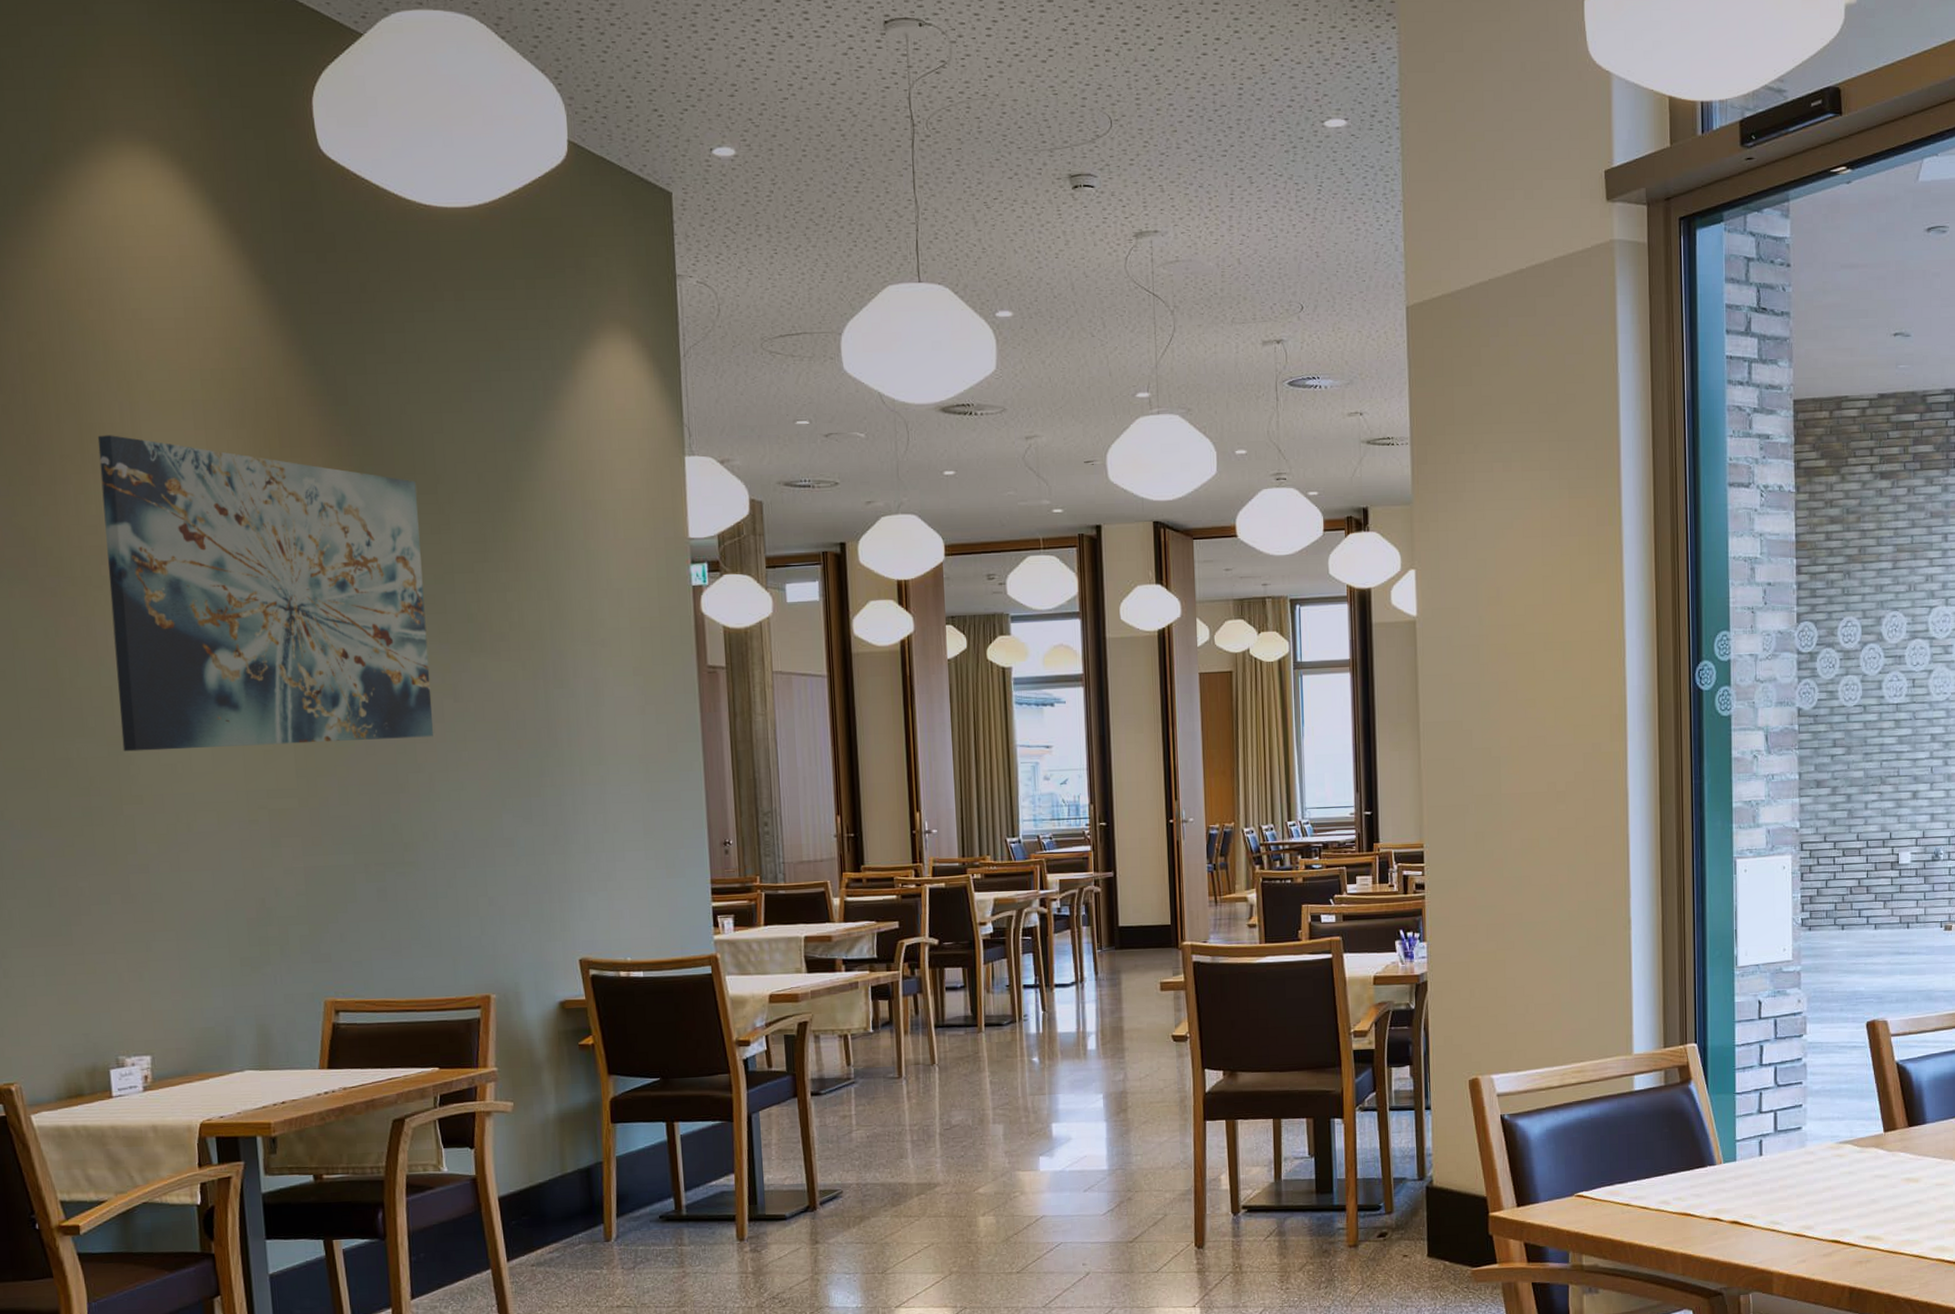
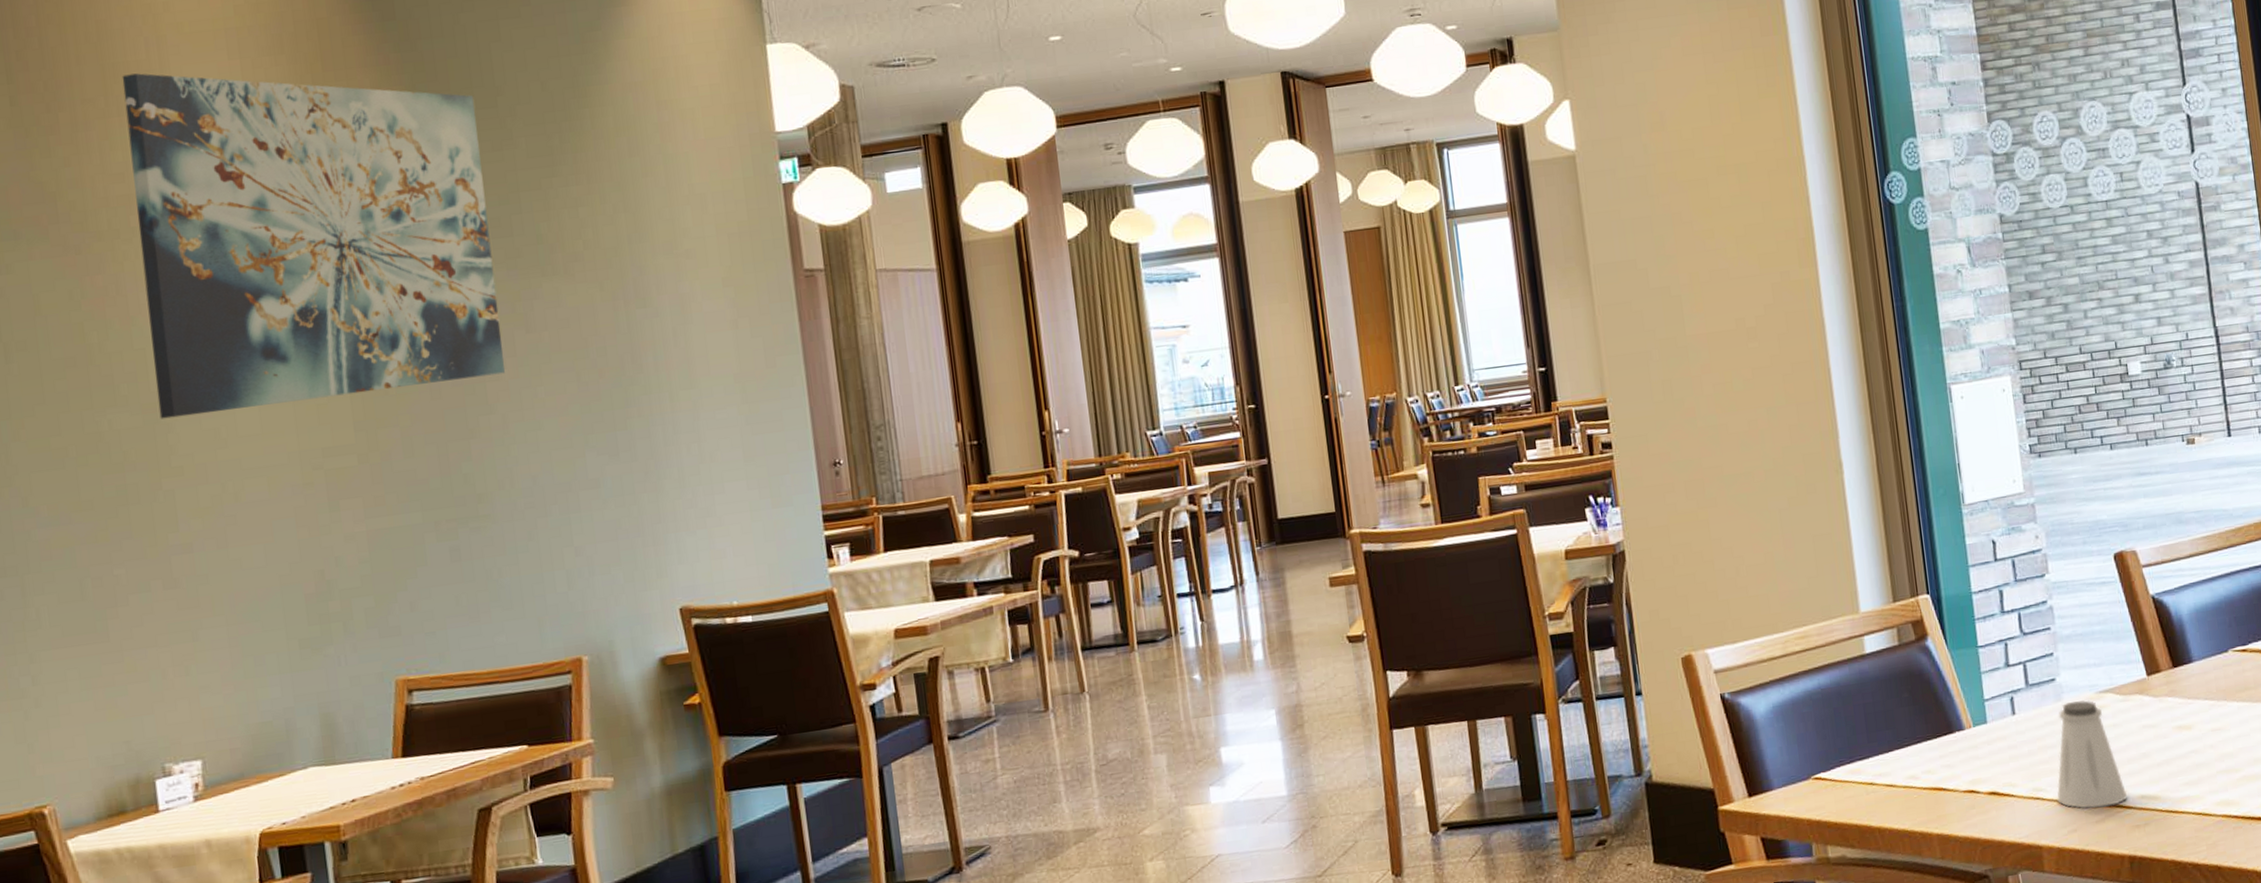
saltshaker: none [1791,1149,1854,1244] -> present [2057,700,2128,809]

